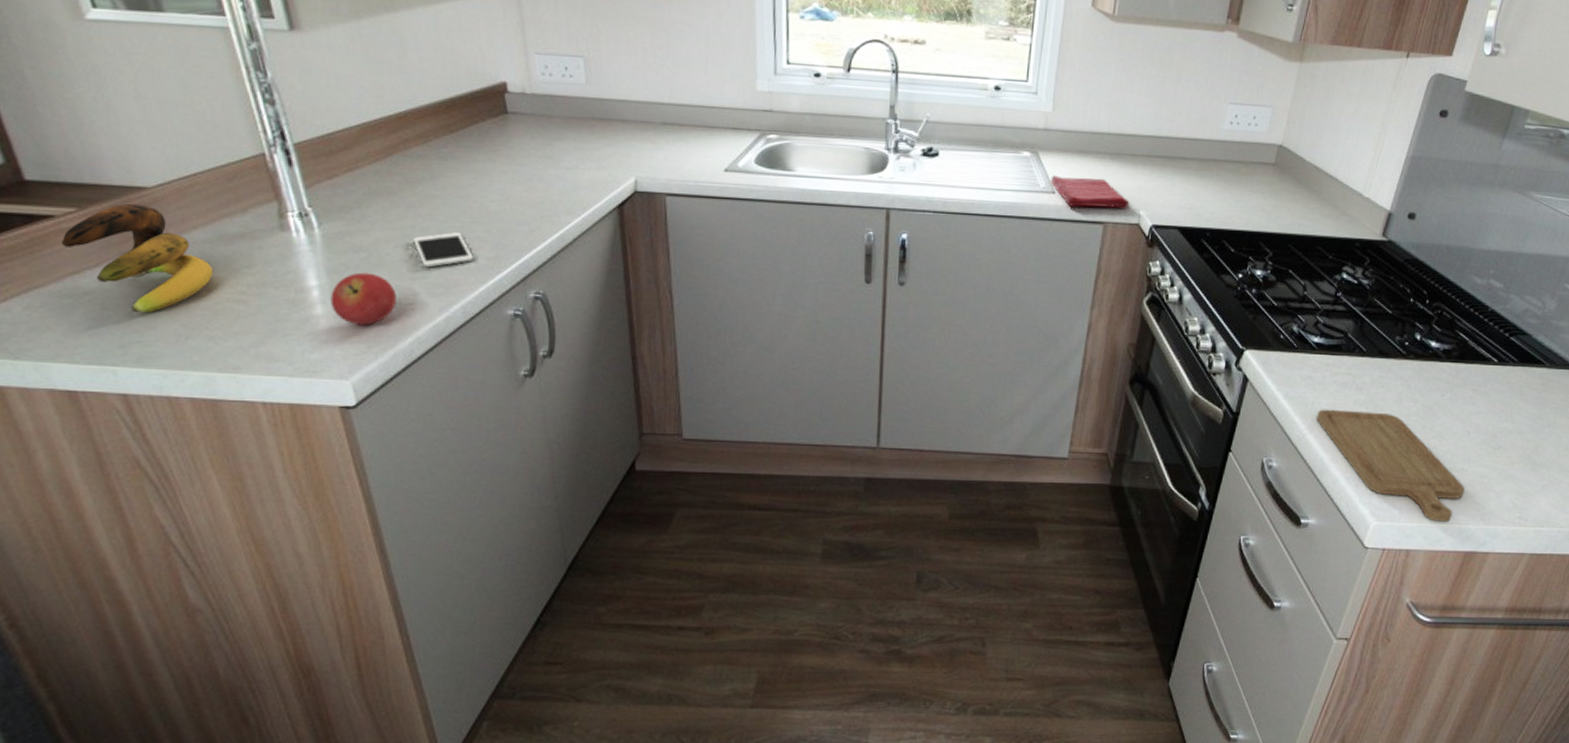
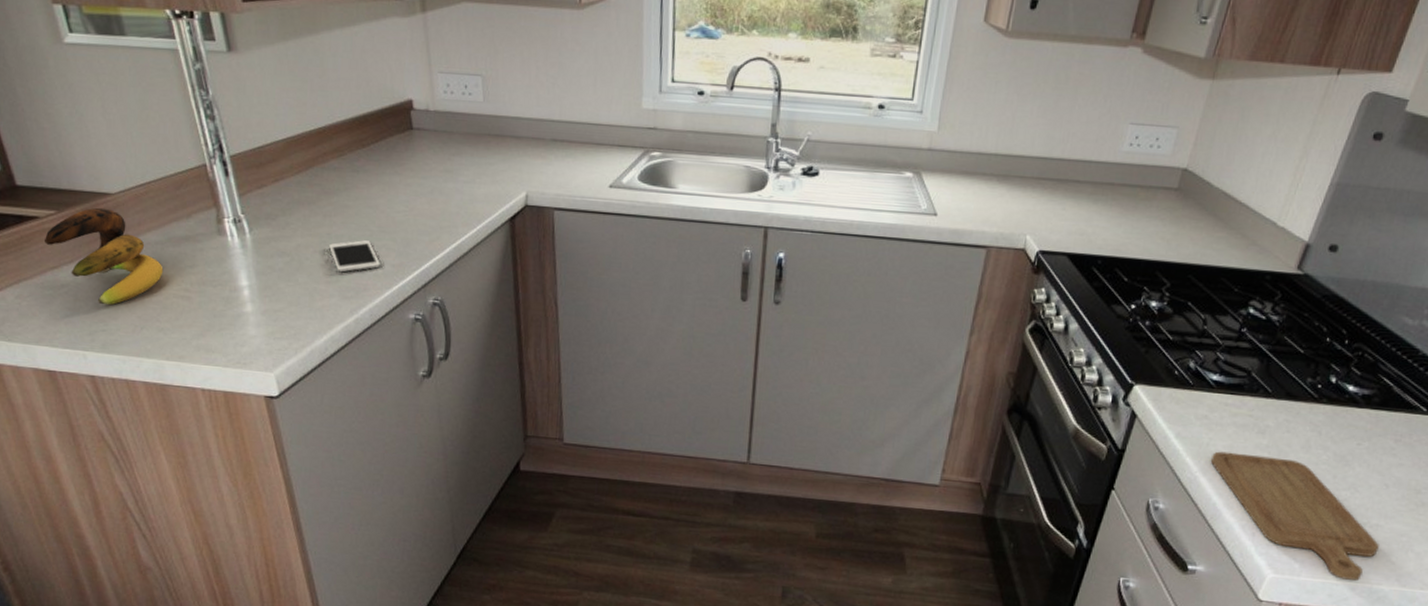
fruit: present [330,272,396,325] -> none [258,274,314,324]
dish towel: present [1050,175,1130,208] -> none [932,197,1016,233]

